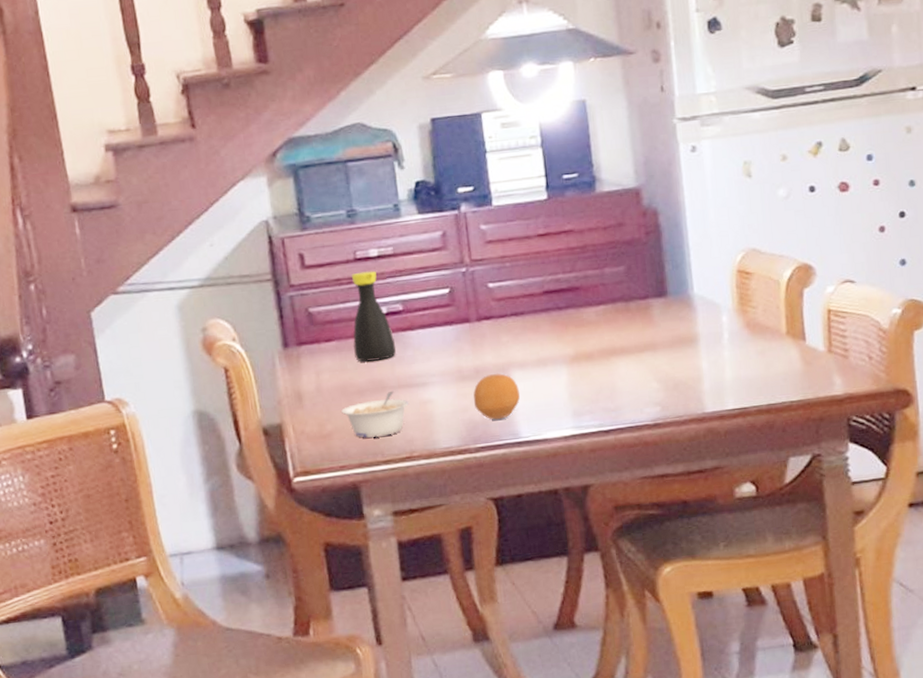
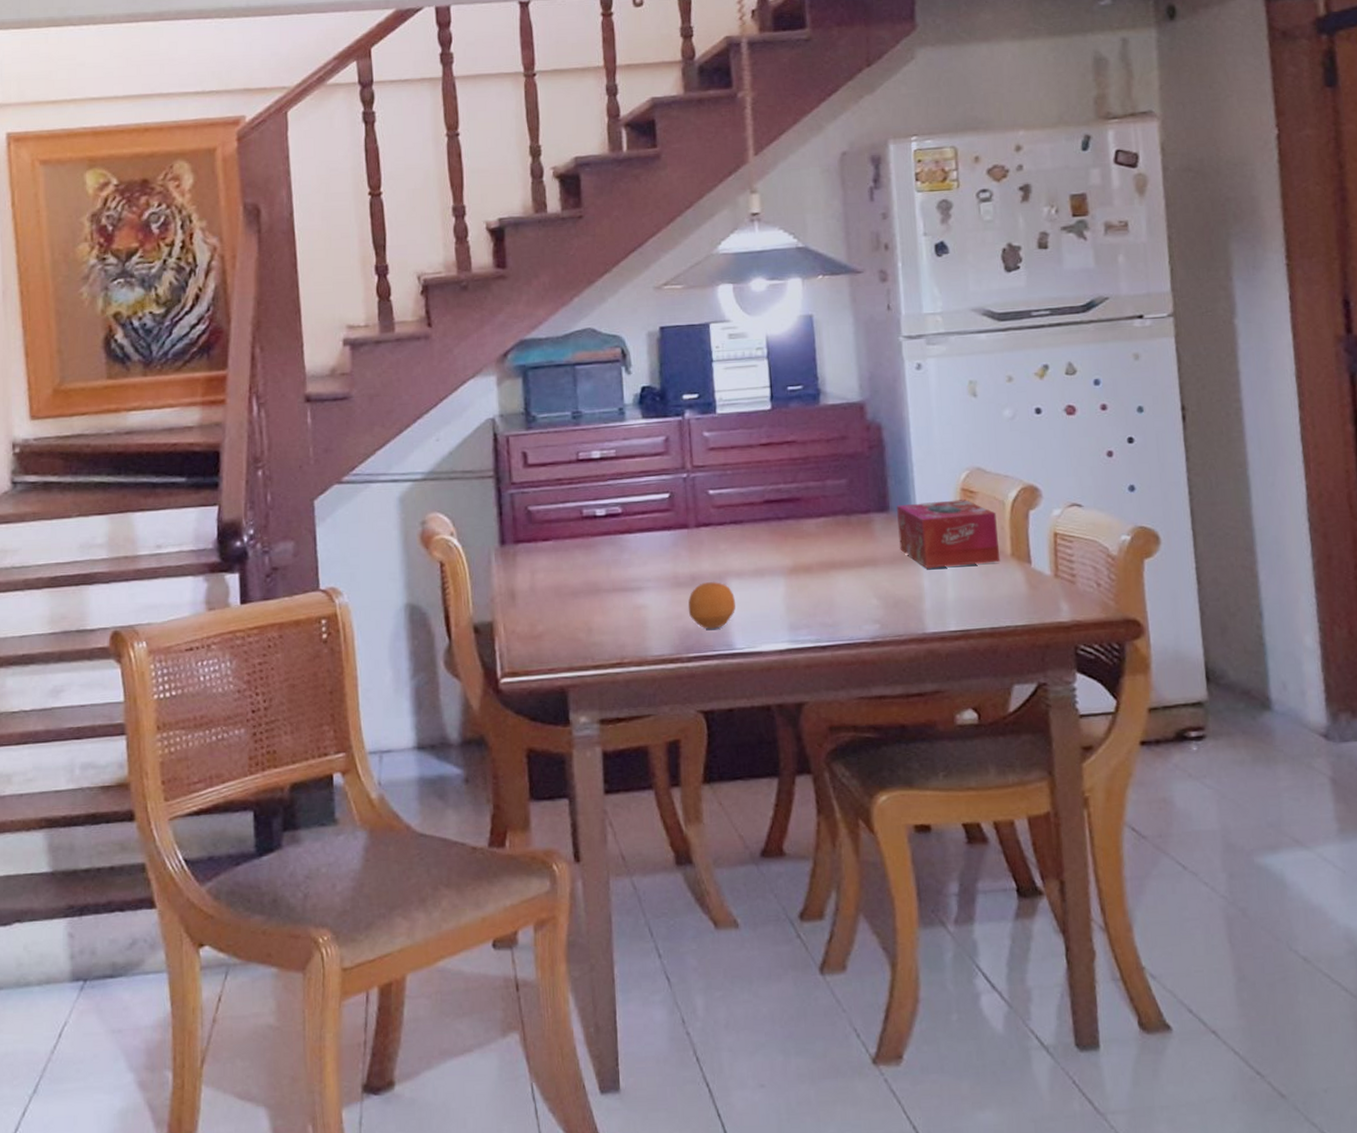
legume: present [341,390,410,438] -> none [554,594,623,641]
bottle: present [351,270,397,362] -> none [570,472,613,564]
tissue box: none [674,281,776,351] -> present [897,499,1001,569]

